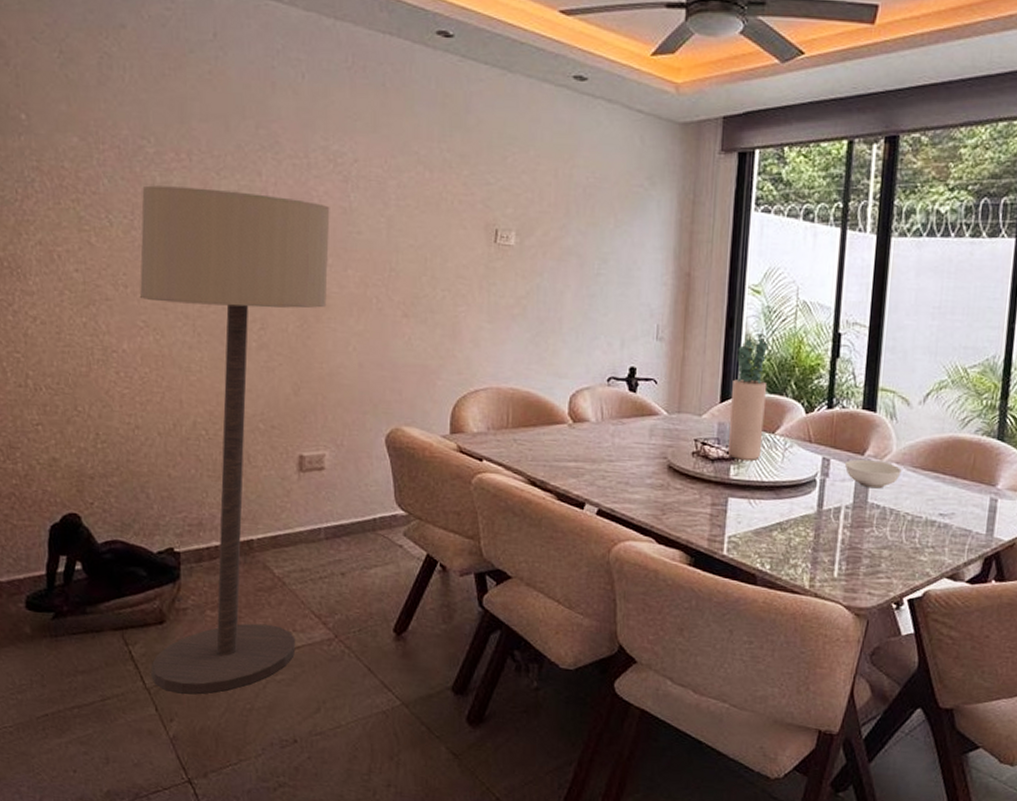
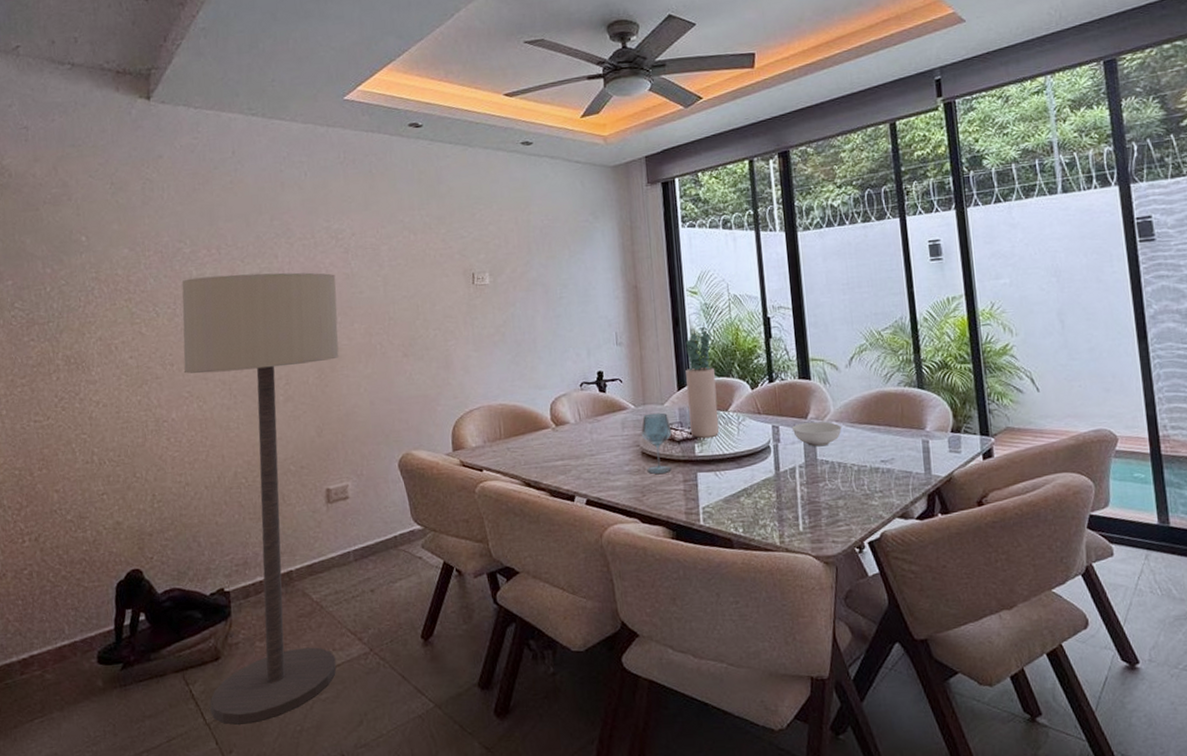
wine glass: none [670,423,707,493] -> present [641,412,672,474]

